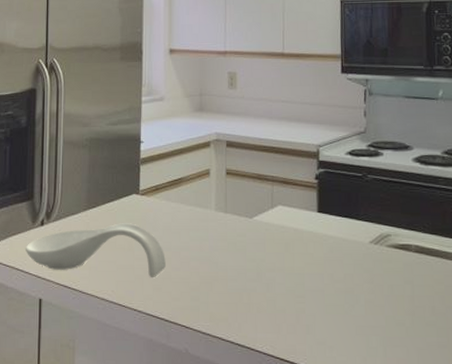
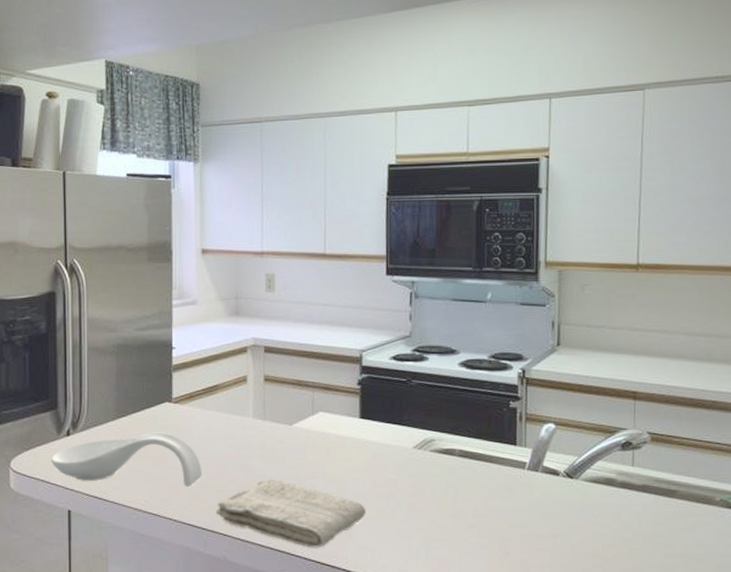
washcloth: none [178,272,324,343] -> present [216,479,366,548]

